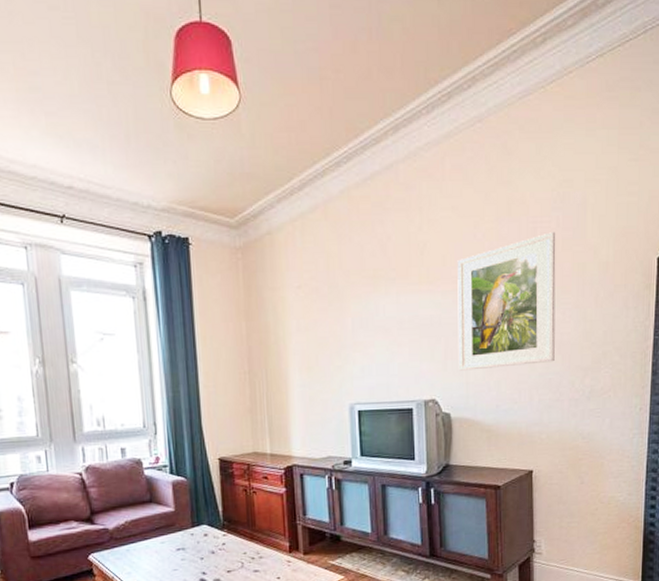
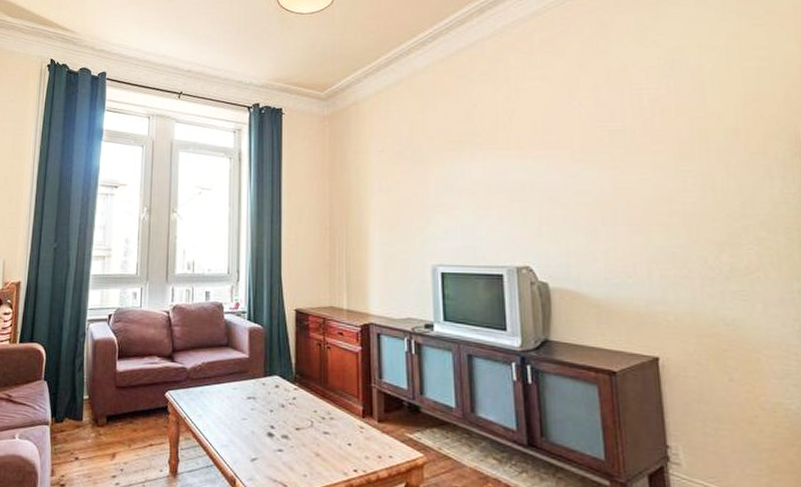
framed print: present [457,232,556,371] -> none [550,98,677,238]

